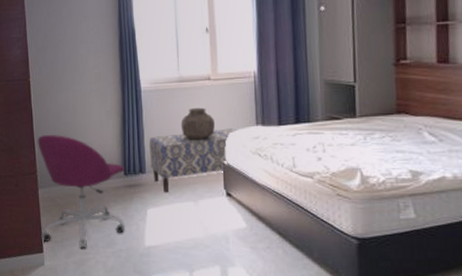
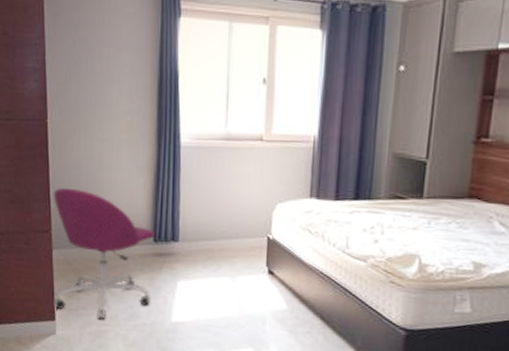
bench: present [149,128,238,193] -> none [185,198,289,266]
ceramic pot: present [180,107,216,141] -> none [223,171,264,210]

